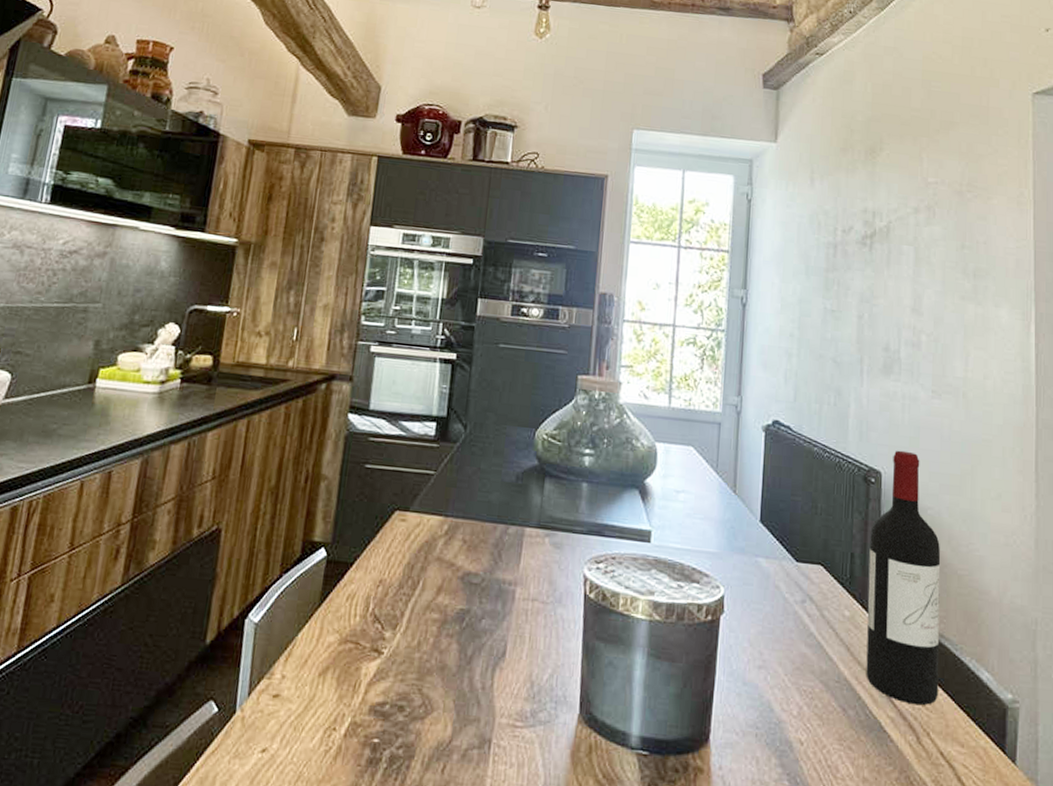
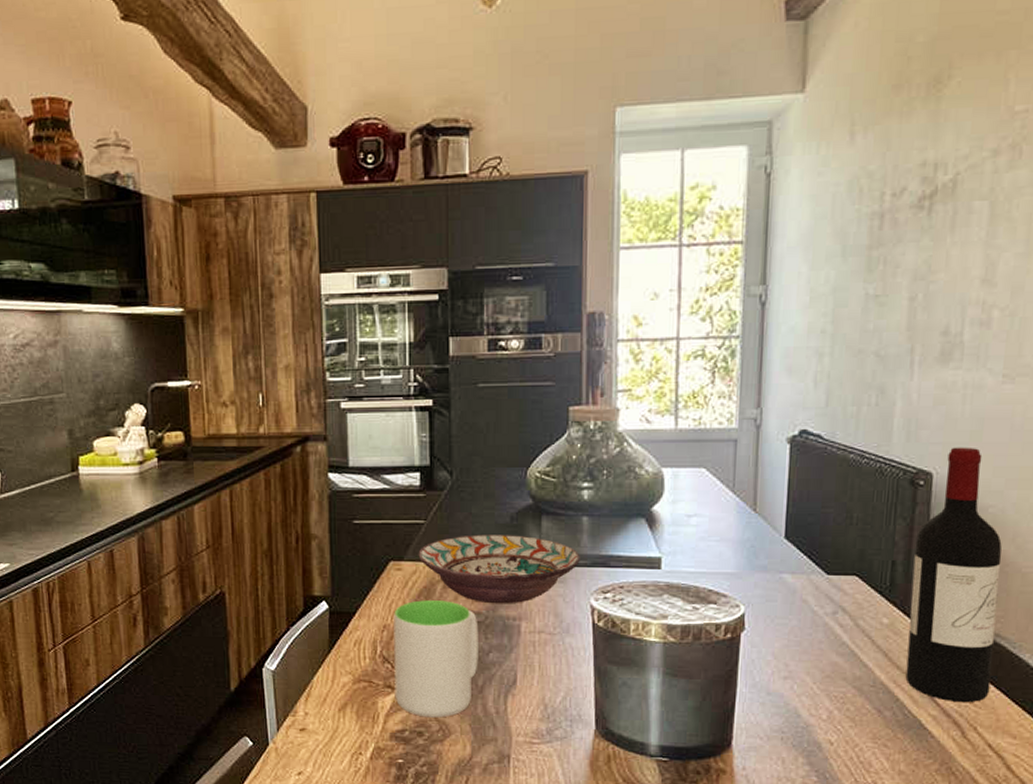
mug: none [380,555,474,691] -> present [394,600,479,718]
decorative bowl: none [424,490,578,567] -> present [418,534,580,604]

